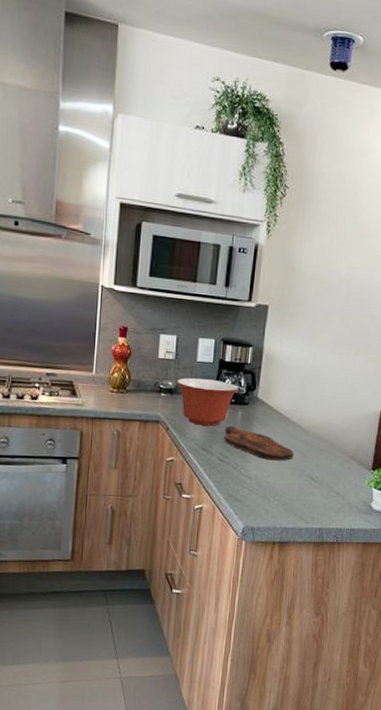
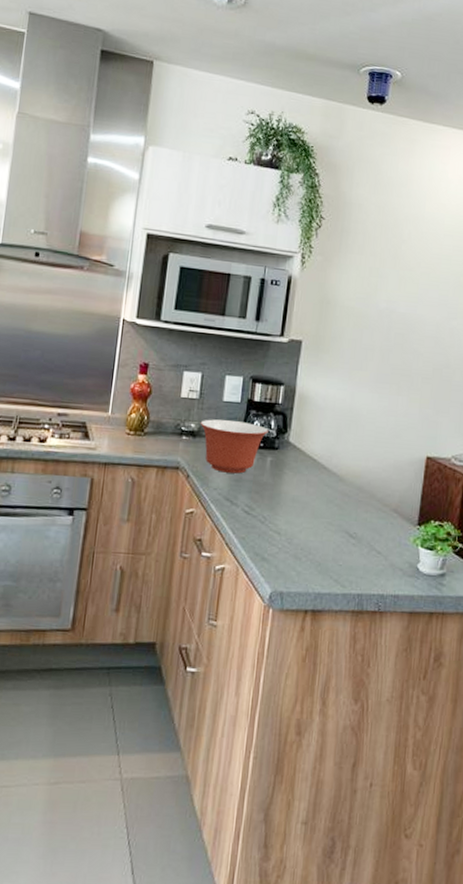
cutting board: present [224,426,294,461] -> none [250,474,329,514]

